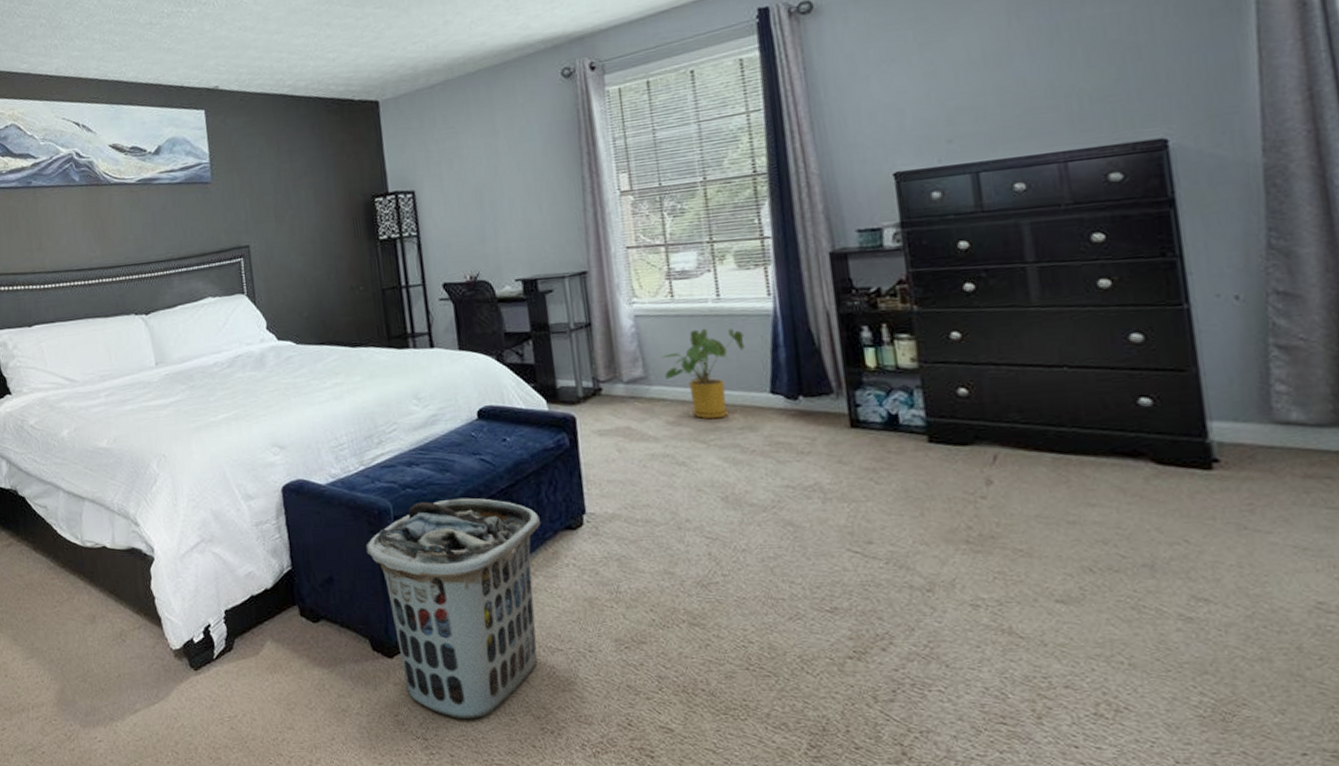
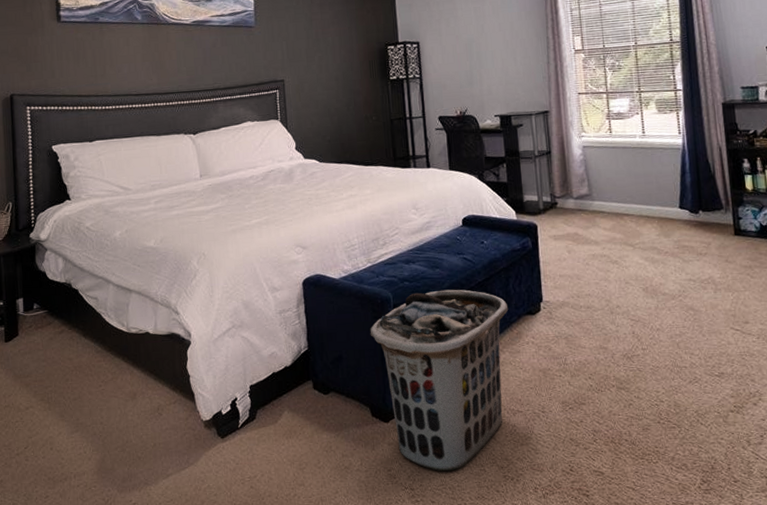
house plant: present [661,328,745,419] -> none [601,157,662,228]

